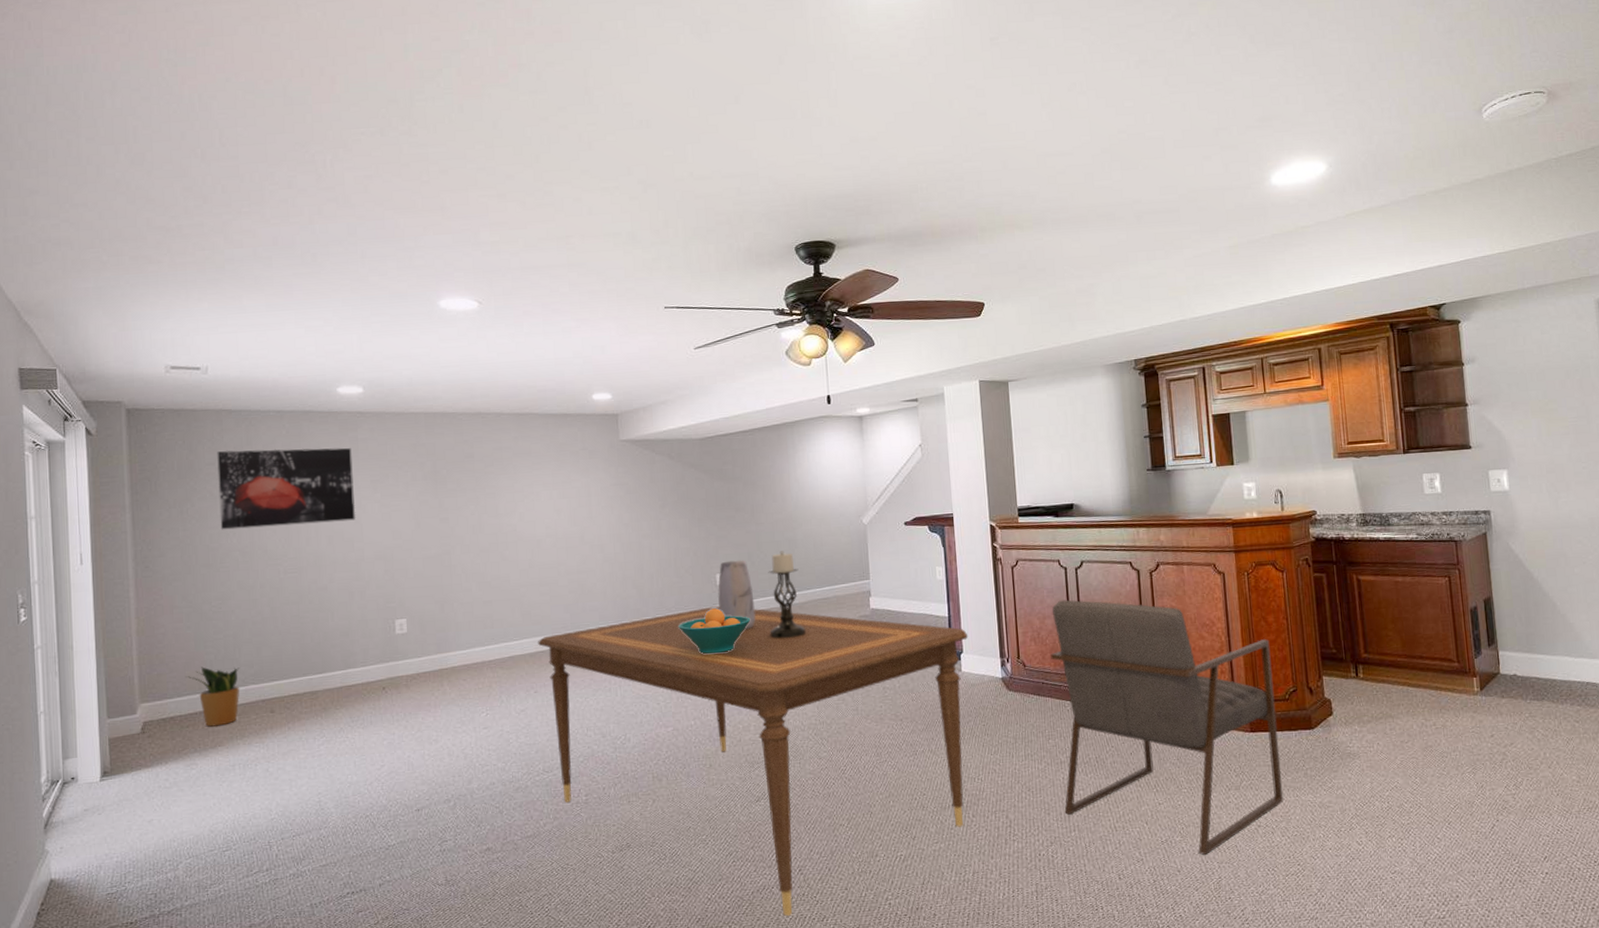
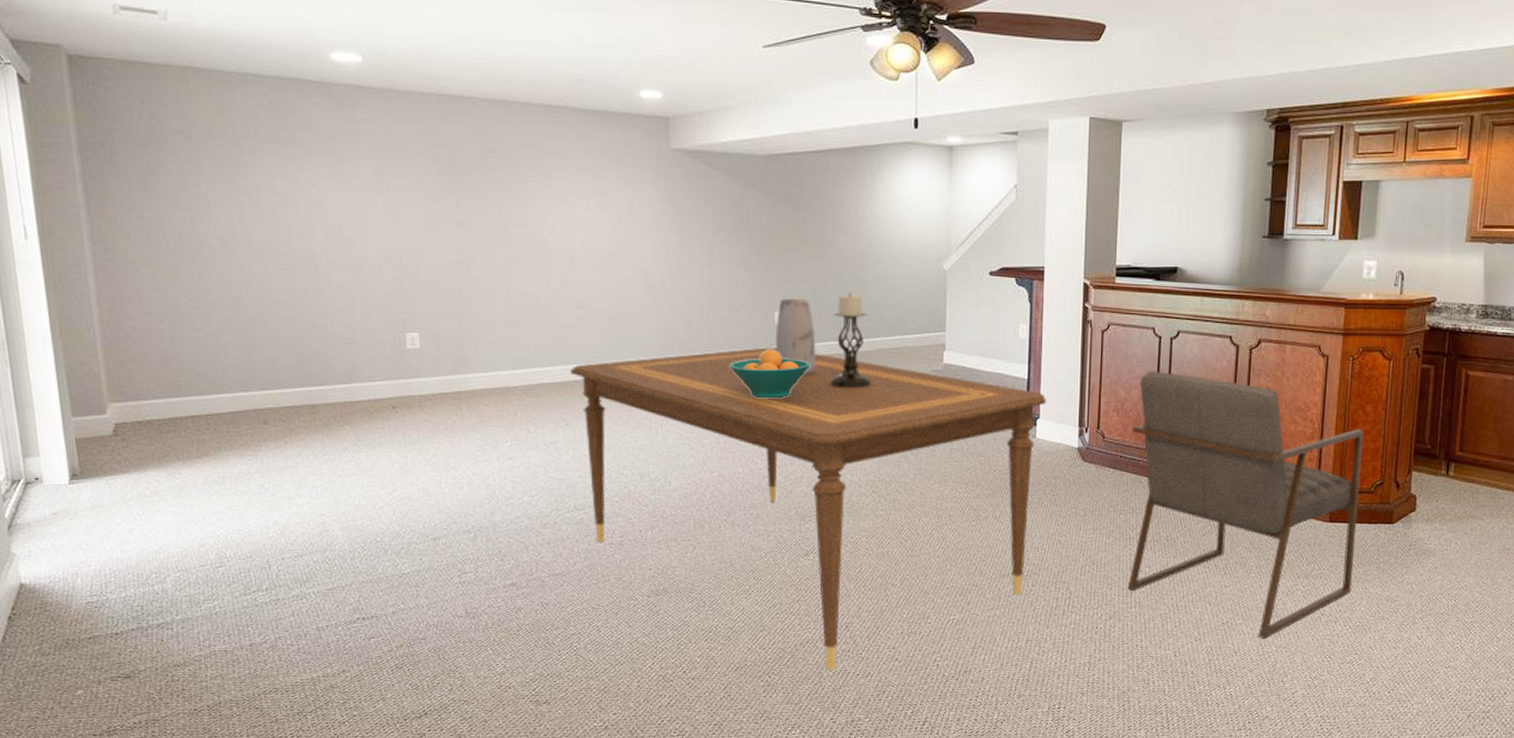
potted plant: present [186,666,240,727] -> none [162,367,227,434]
wall art: present [217,447,355,530] -> none [184,118,356,215]

